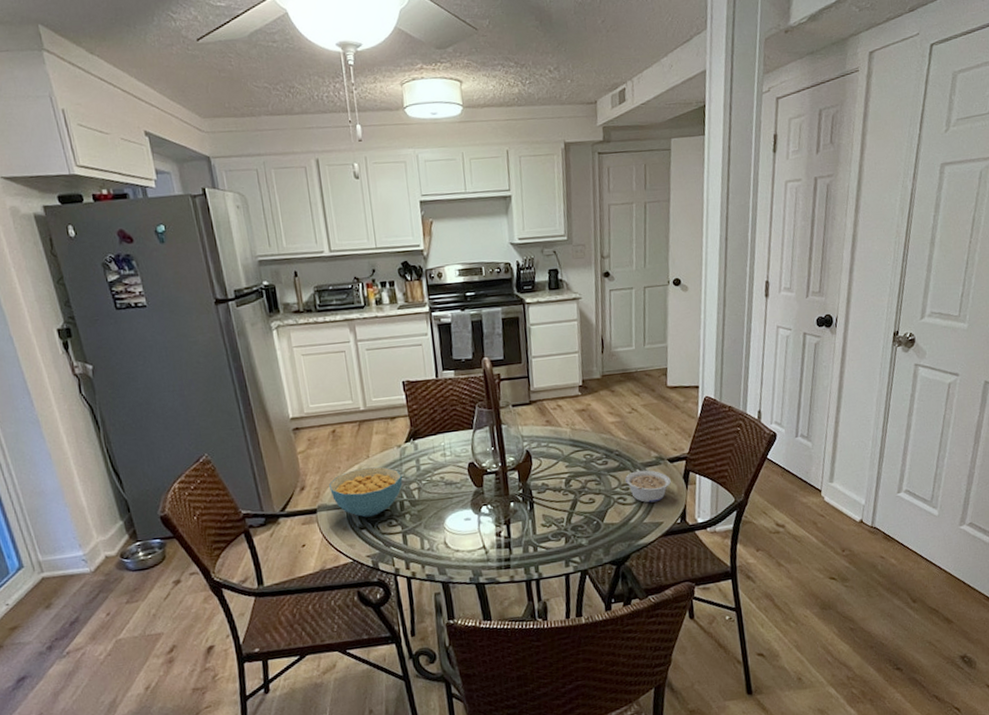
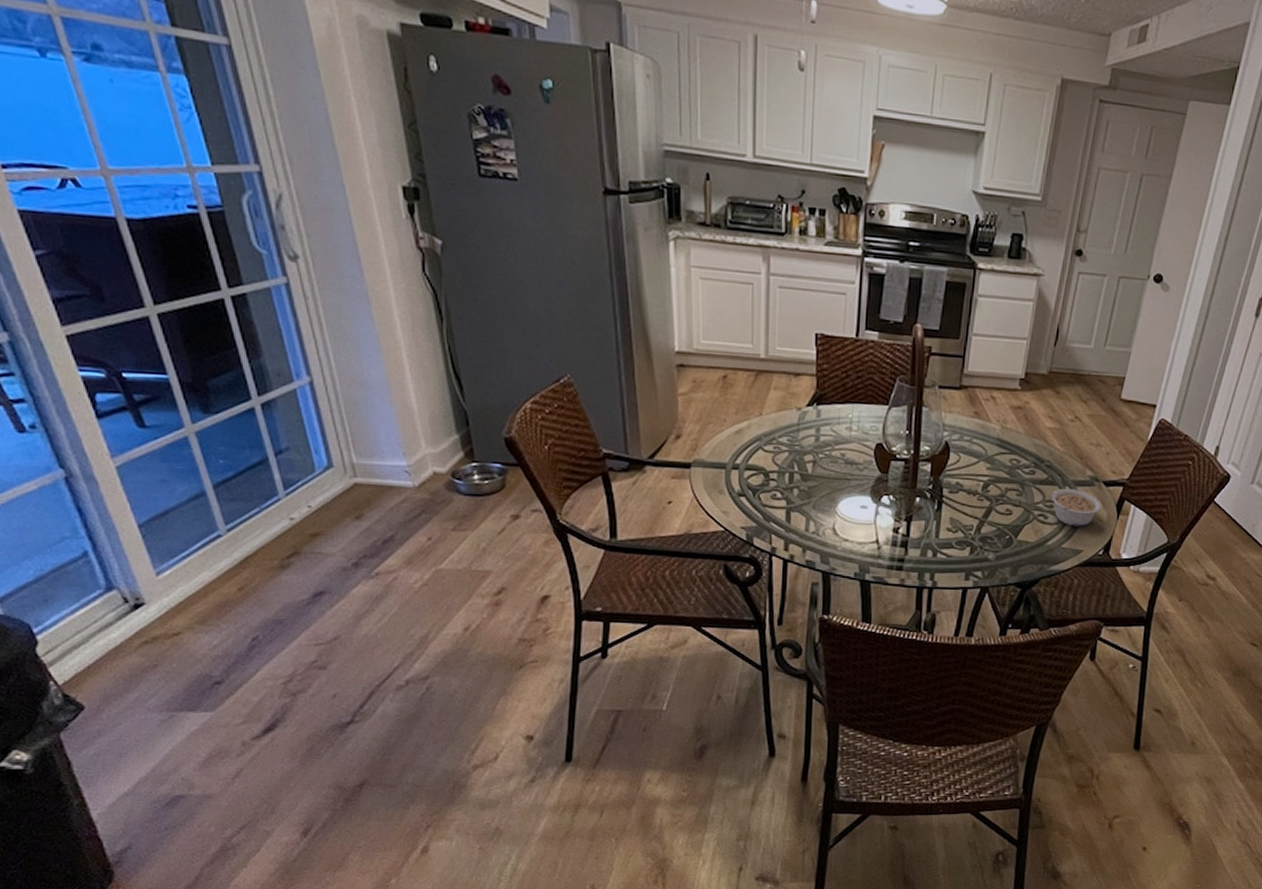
cereal bowl: present [329,467,403,518] -> none [710,426,796,484]

